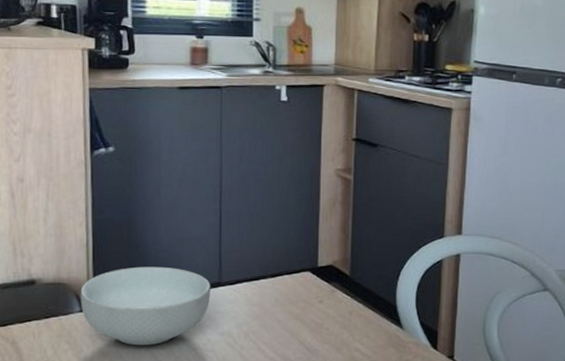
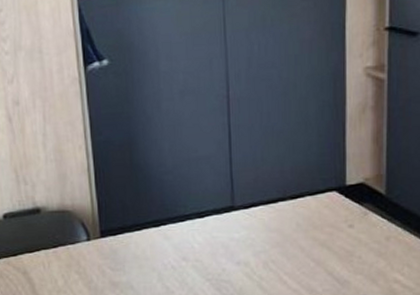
cereal bowl: present [80,266,211,346] -> none [85,190,223,276]

